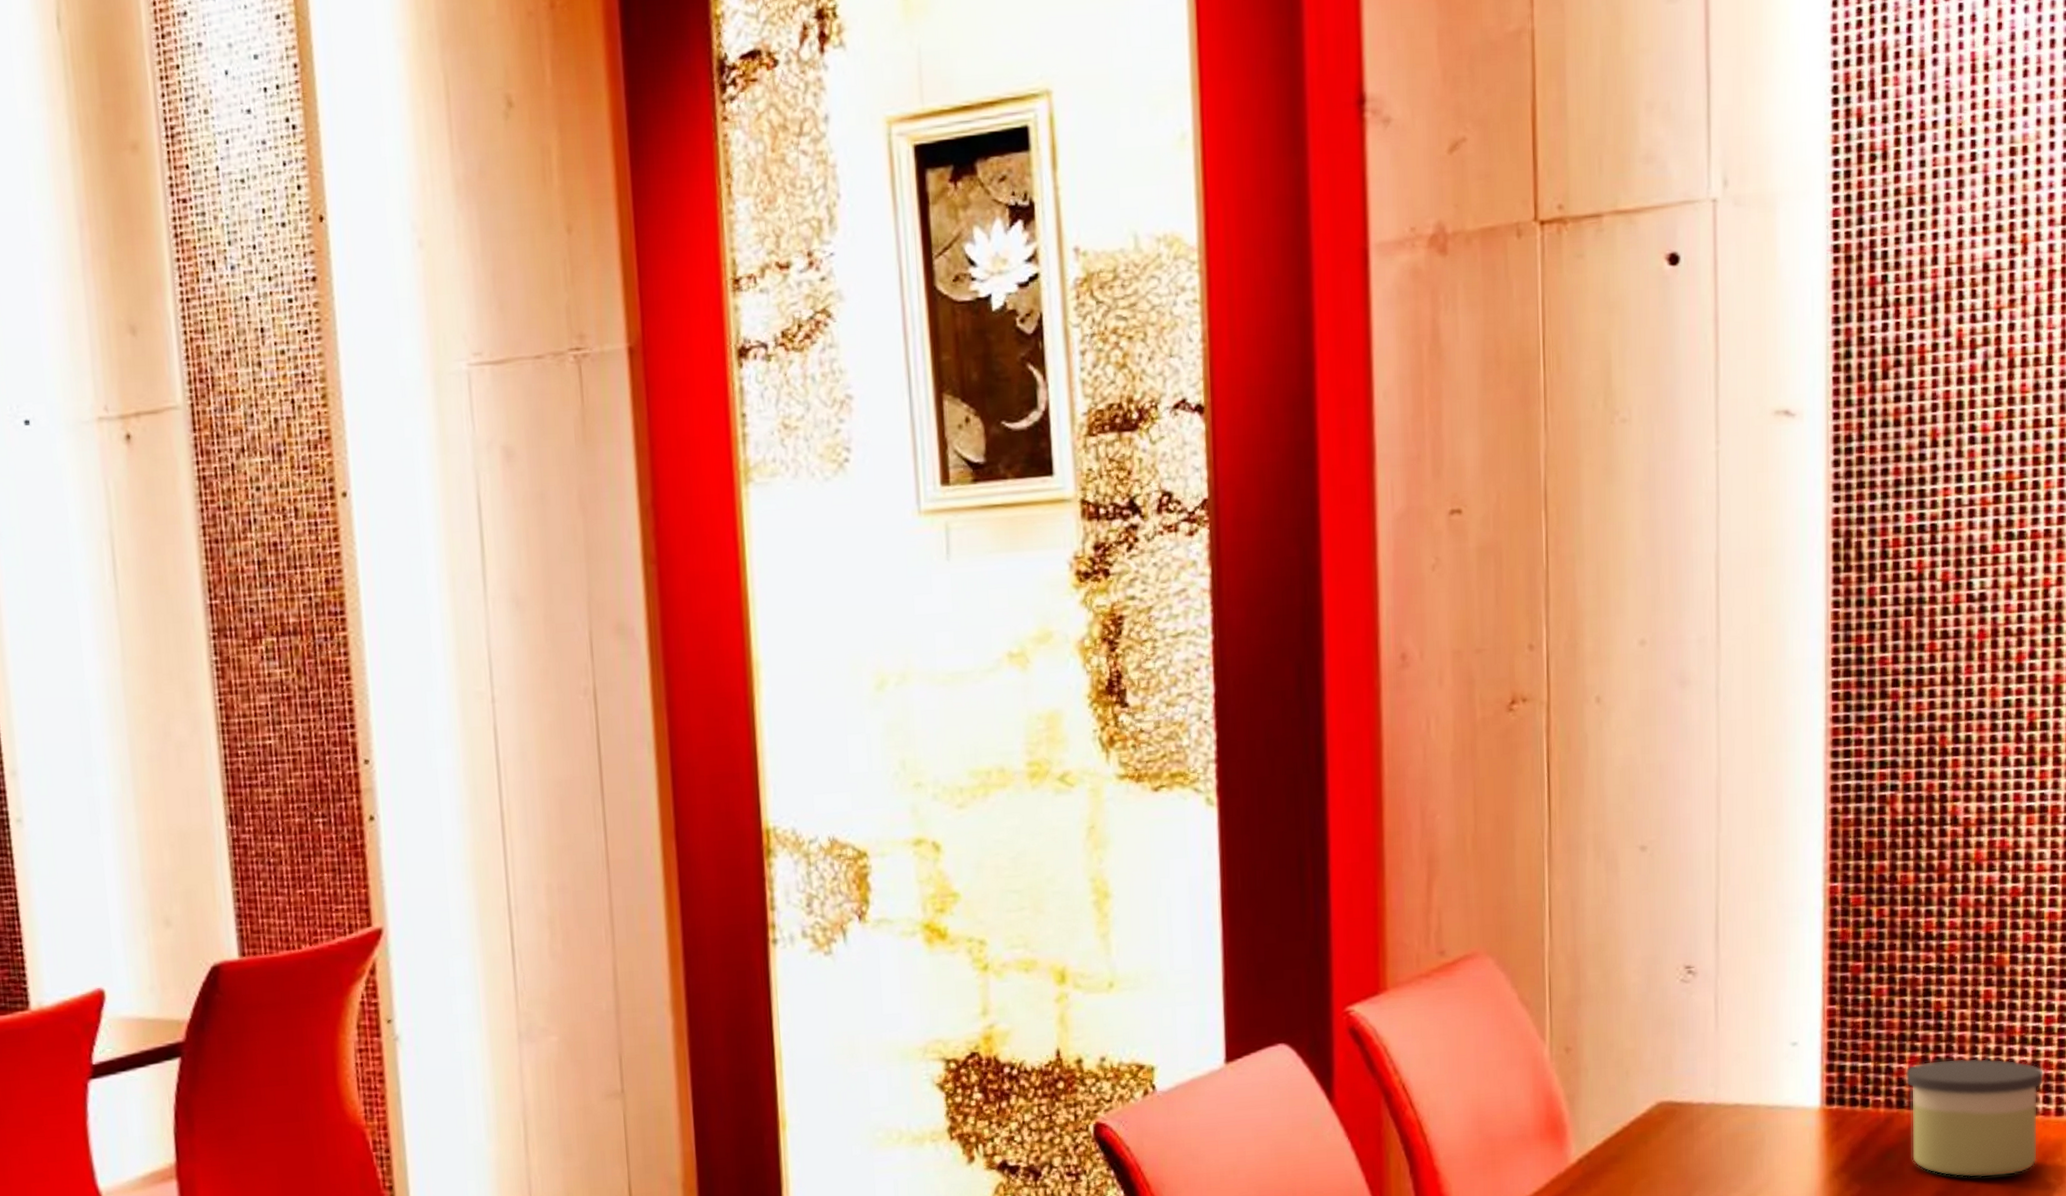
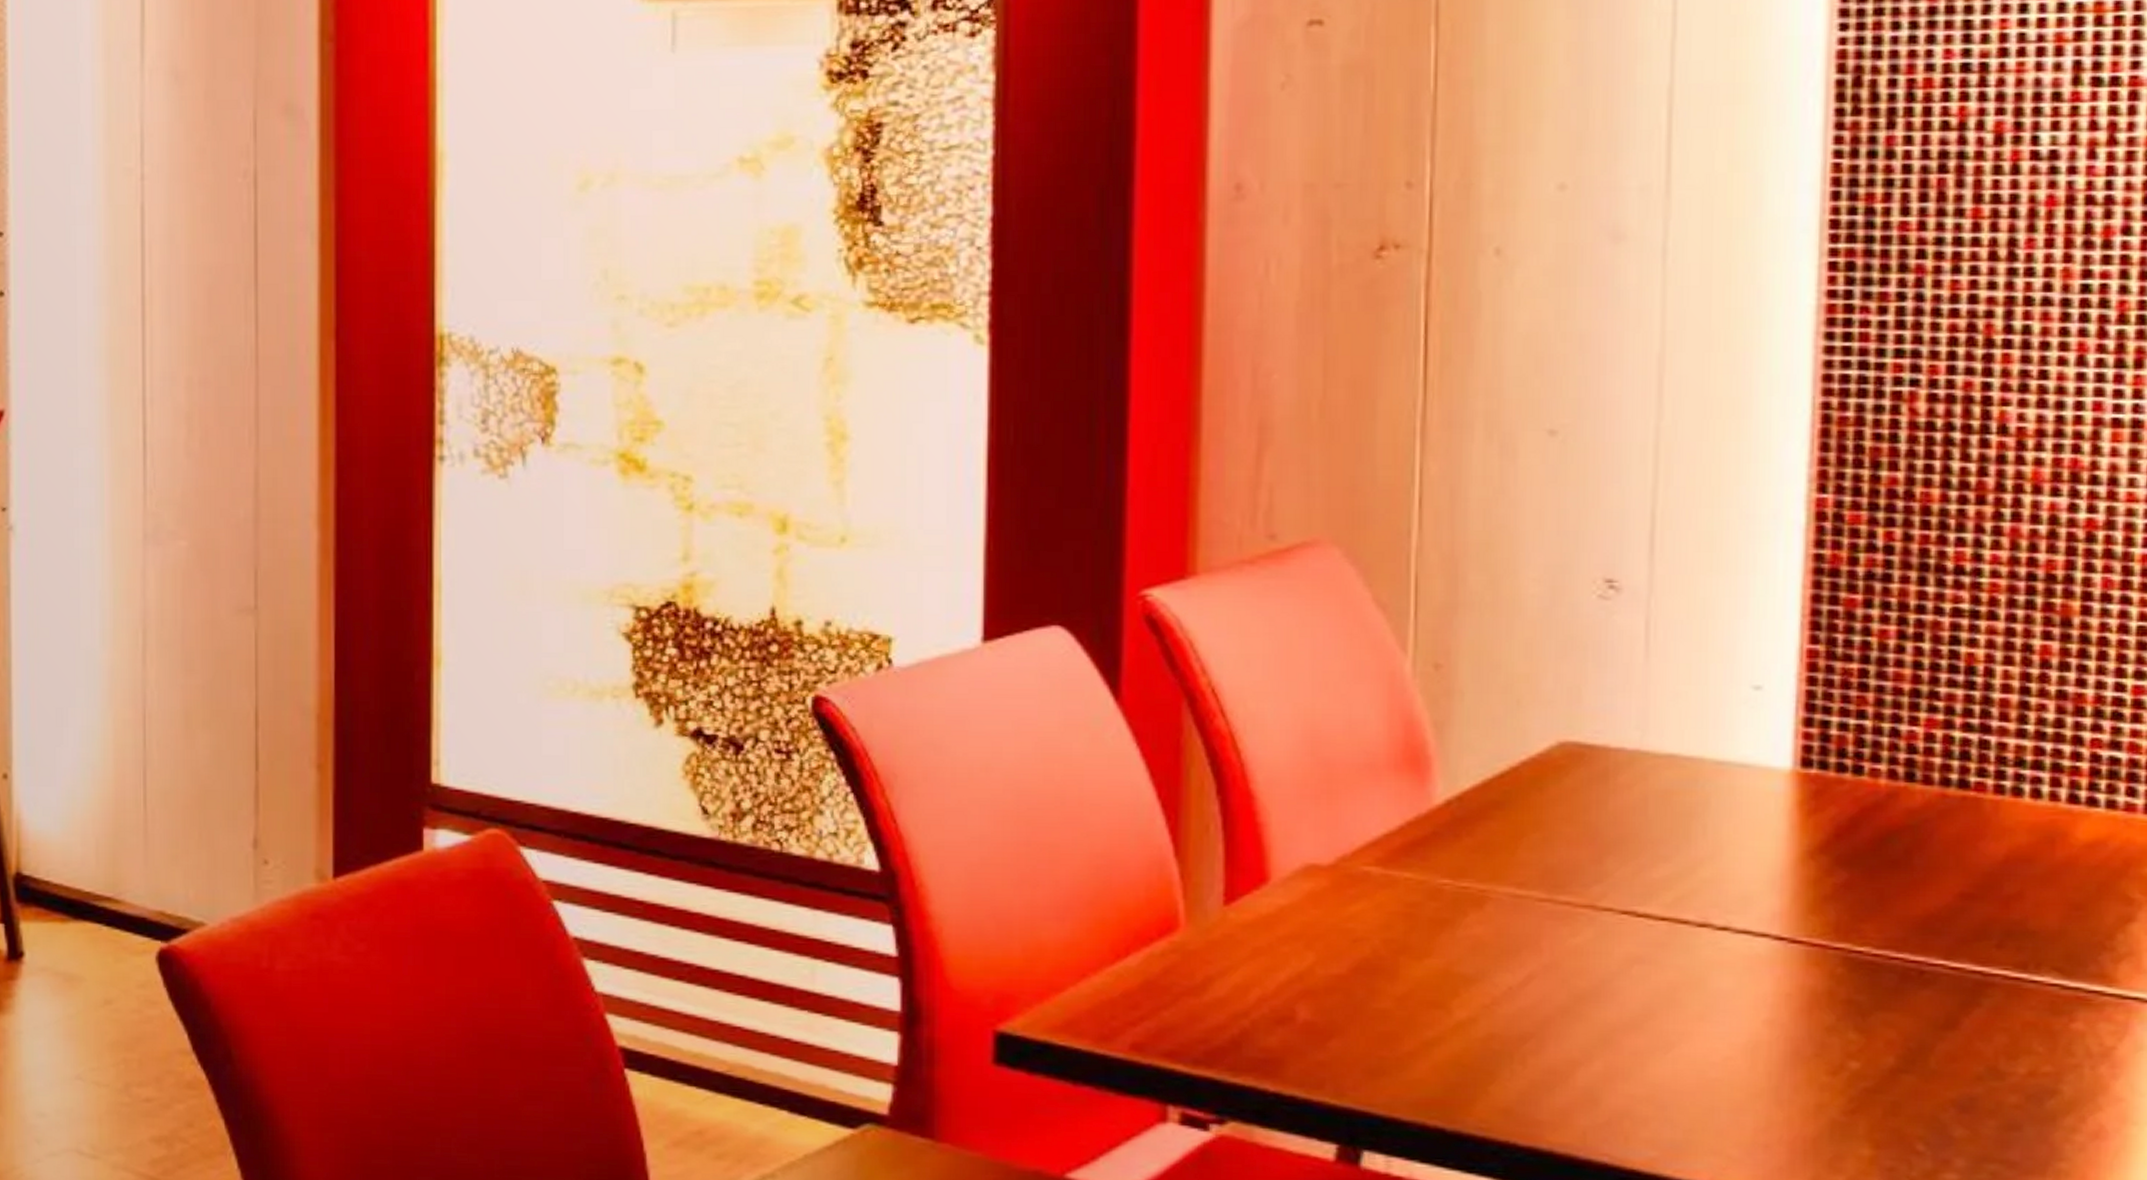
candle: present [1905,1058,2045,1178] -> none [1918,726,2129,883]

